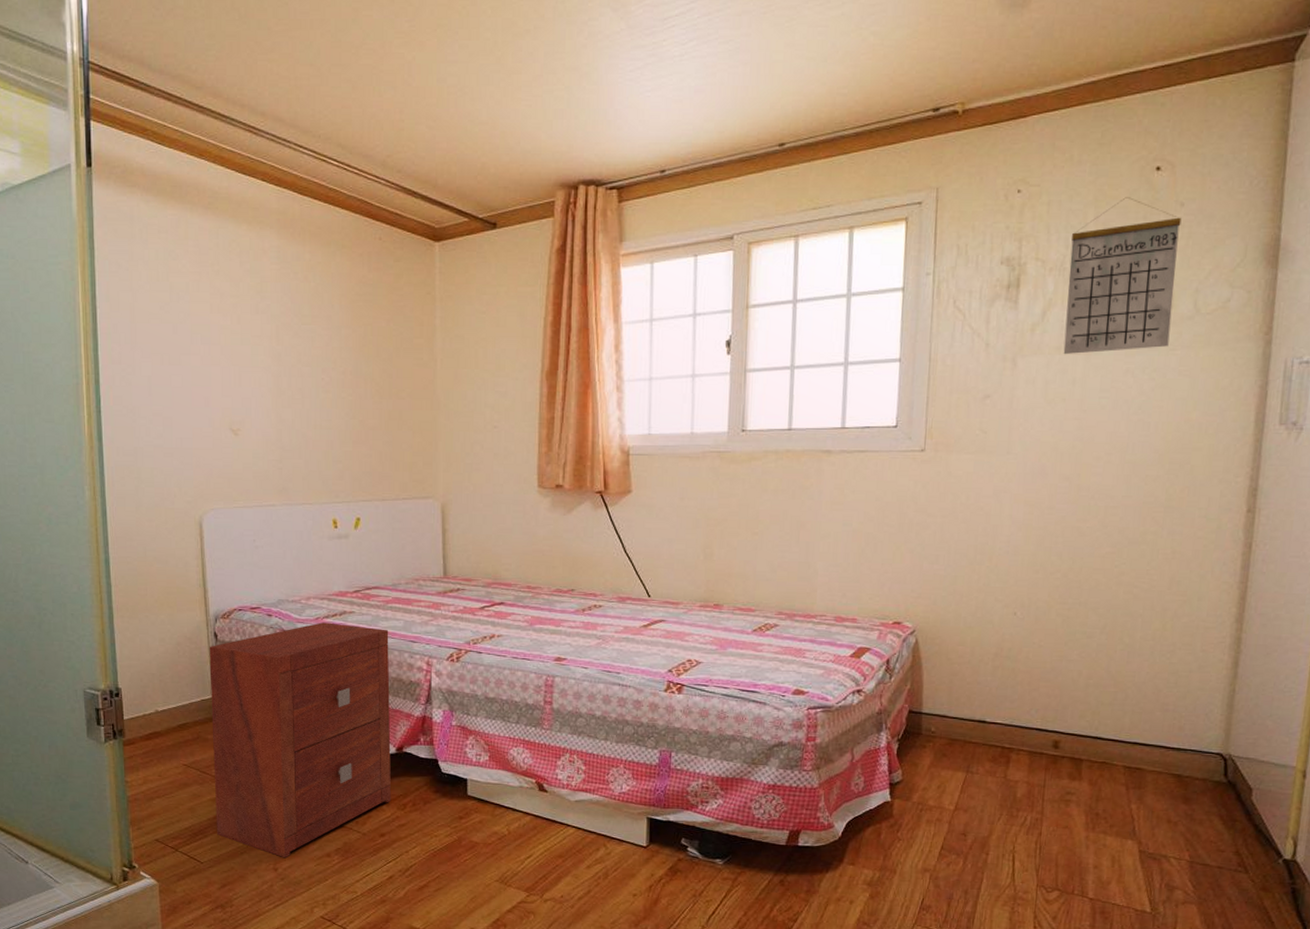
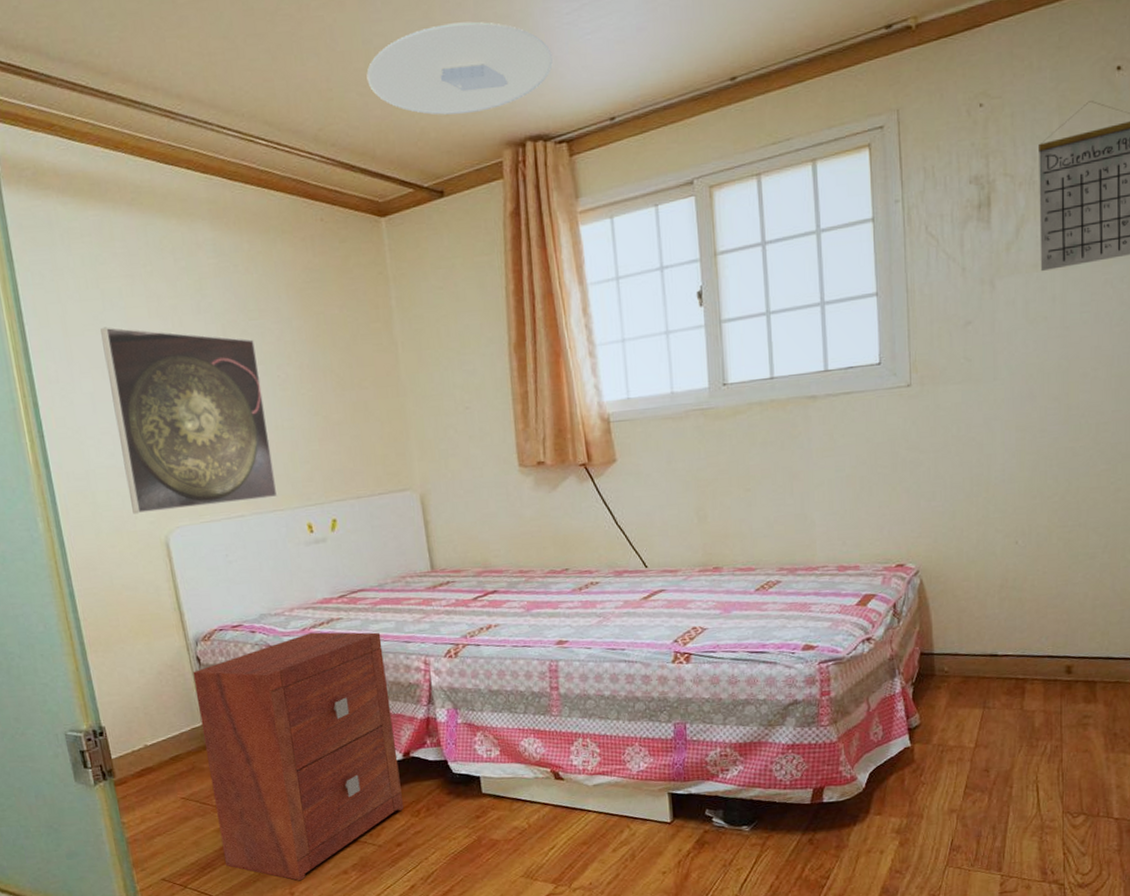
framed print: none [165,317,308,493] -> present [100,327,278,514]
ceiling light: none [437,70,612,153] -> present [366,21,553,115]

